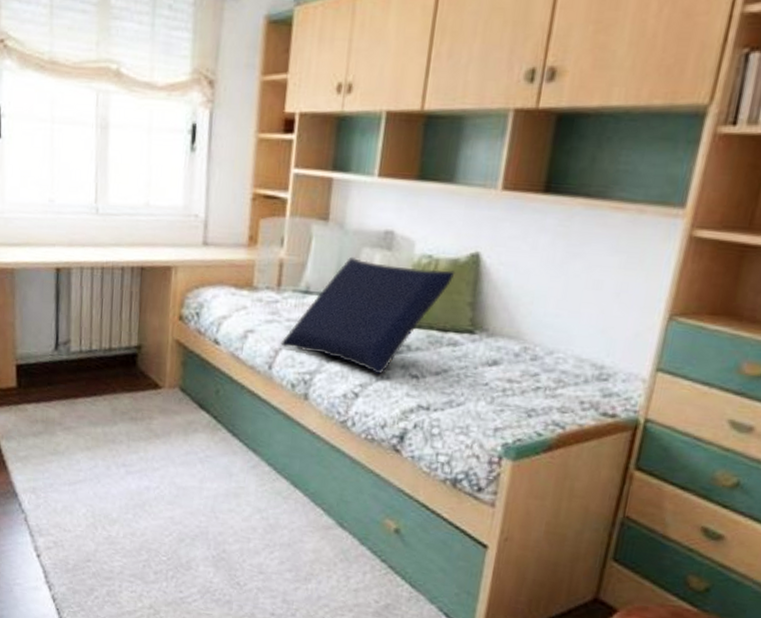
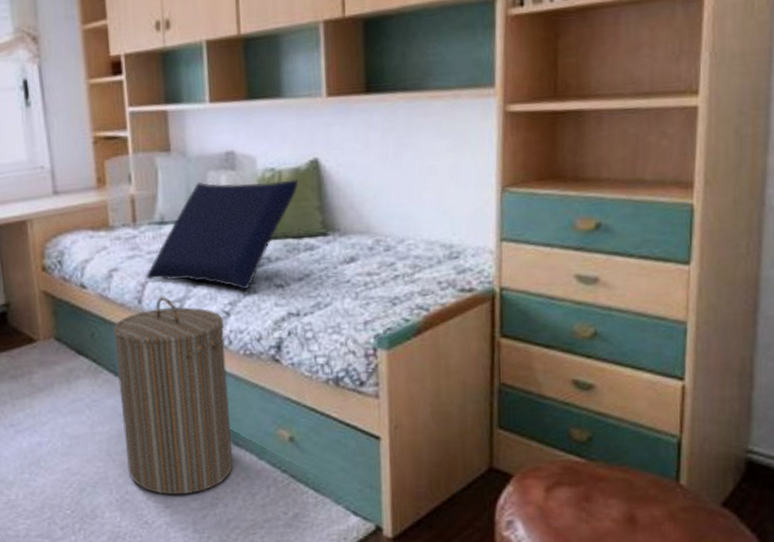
laundry hamper: none [229,366,351,565] -> present [112,297,234,495]

